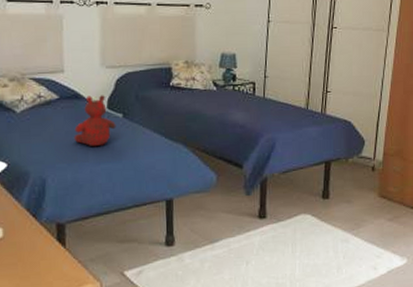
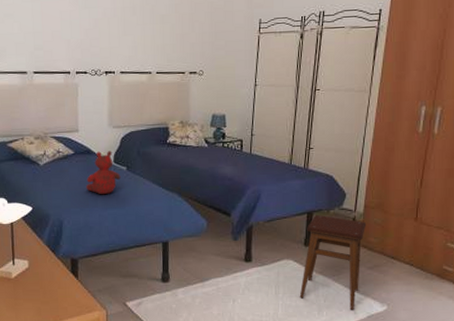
stool: none [317,163,386,266] -> present [299,214,367,310]

